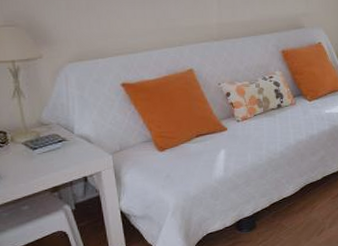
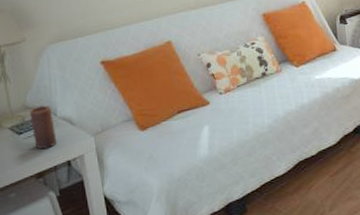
candle: none [45,122,74,164] -> present [30,105,57,149]

